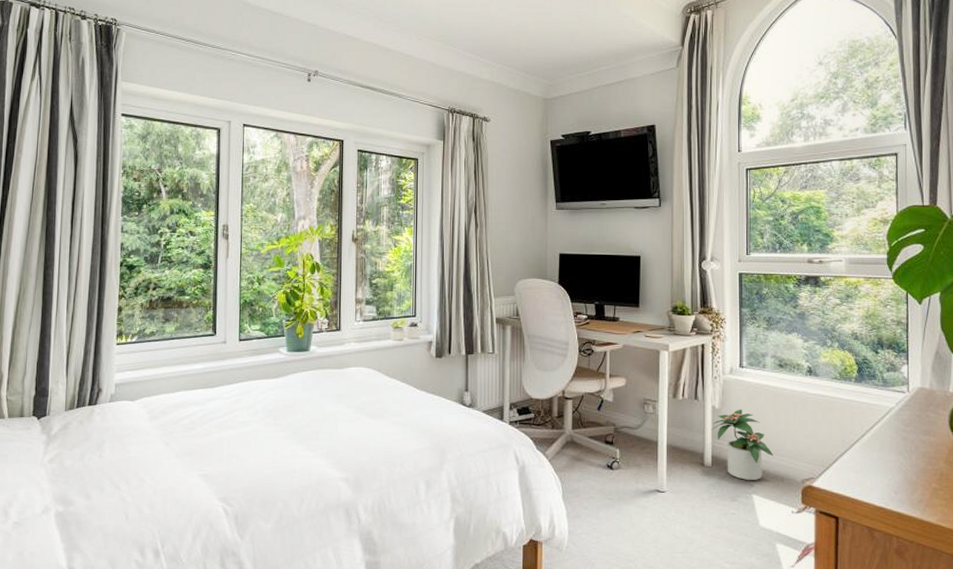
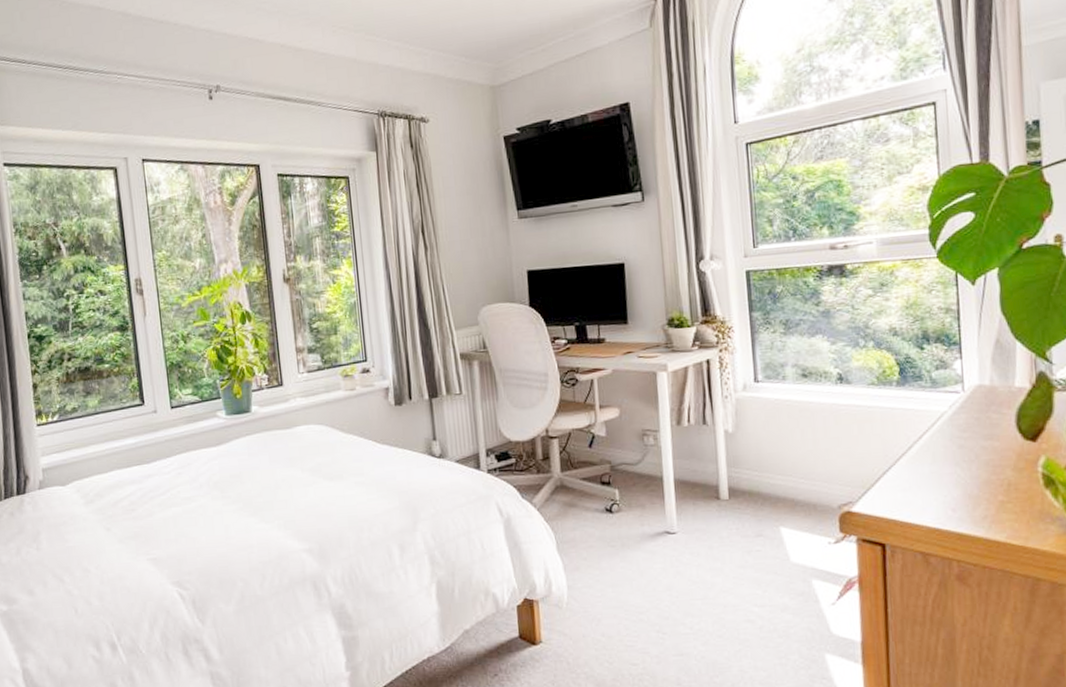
potted plant: present [711,409,774,480] -> none [725,430,803,512]

